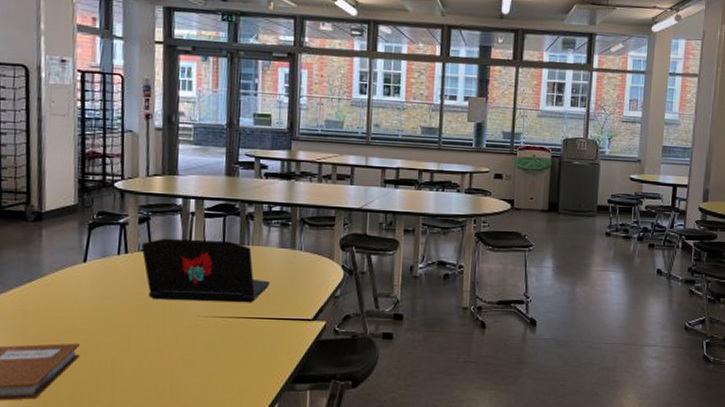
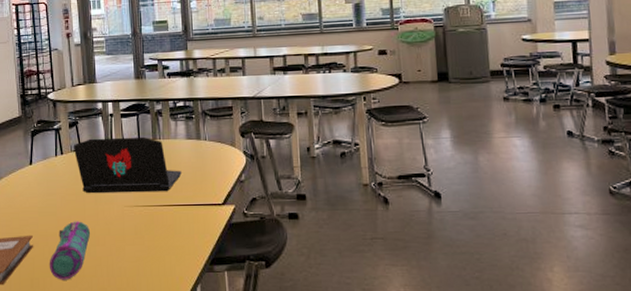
pencil case: none [97,330,153,395] -> present [49,221,90,280]

